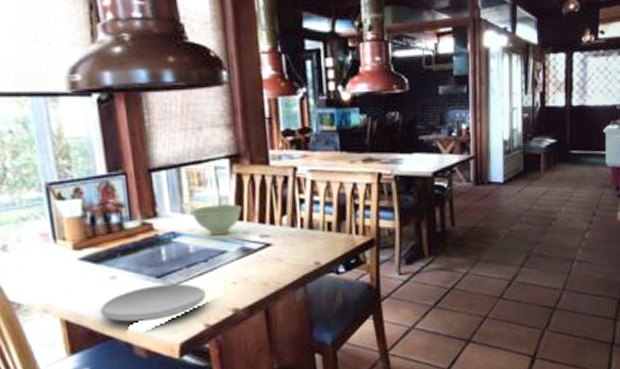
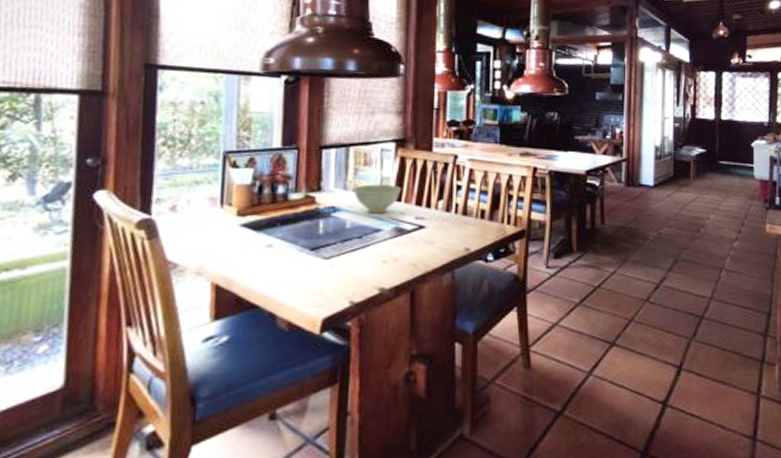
plate: present [99,283,207,323] -> none [250,257,356,293]

